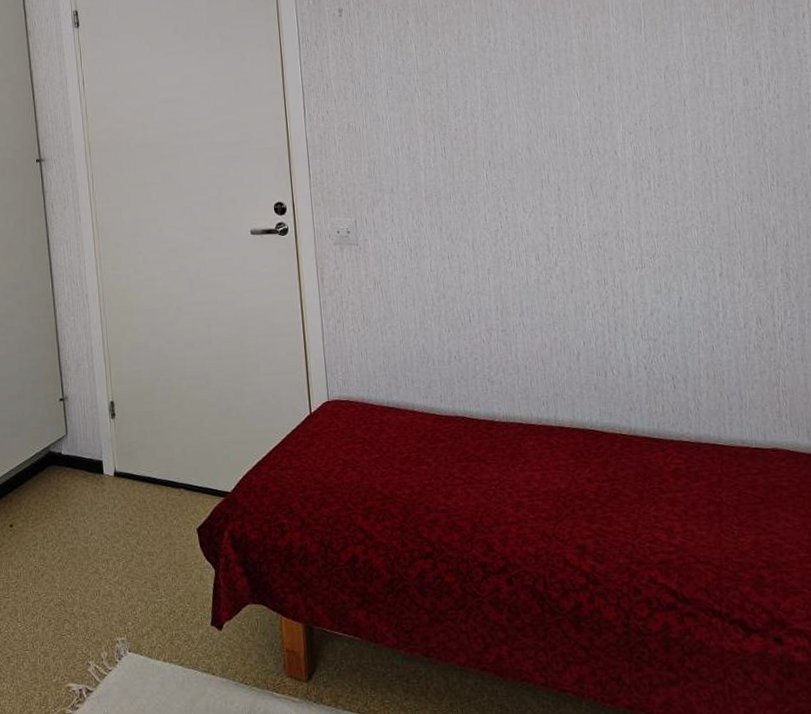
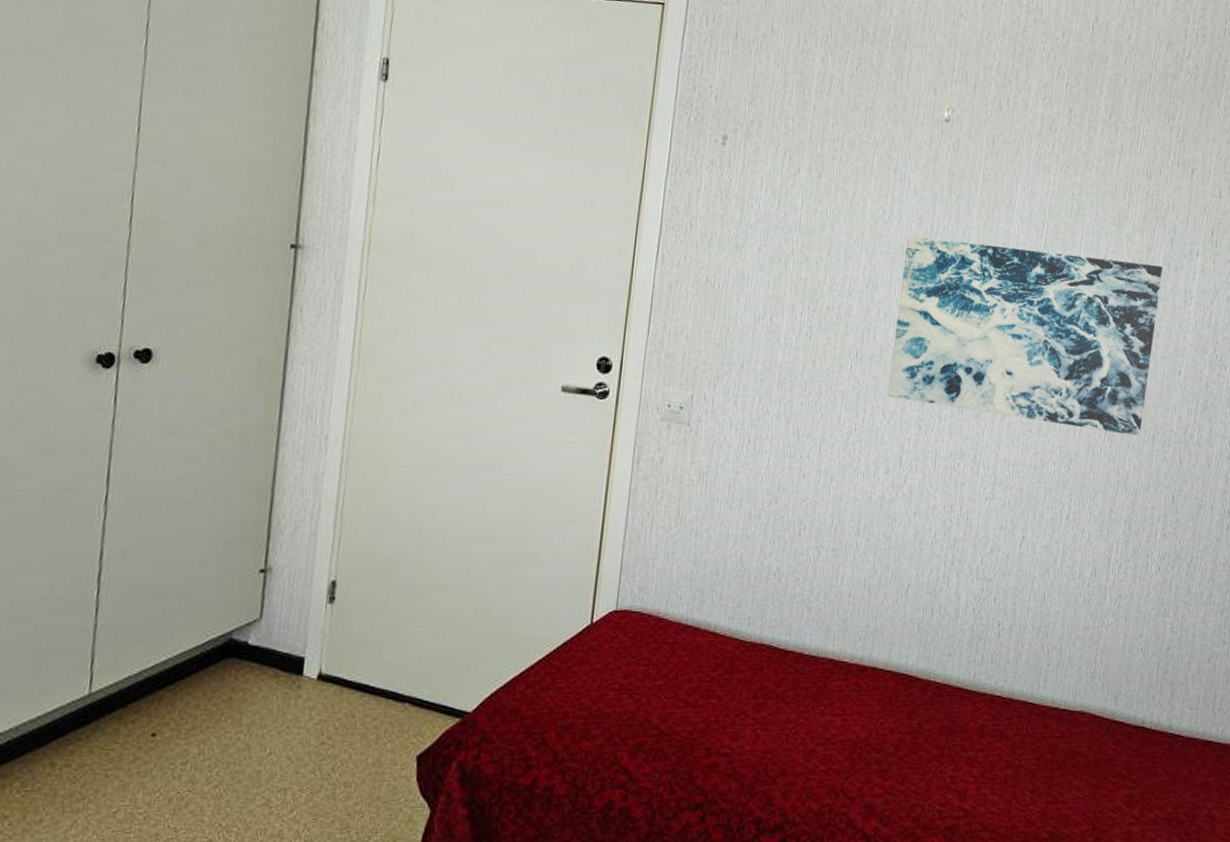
wall art: none [514,34,780,195] -> present [888,235,1162,436]

